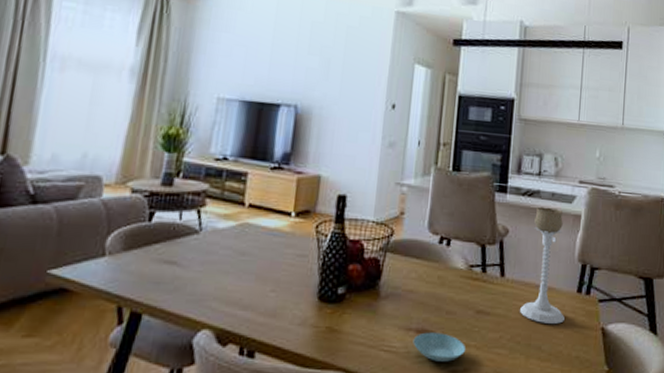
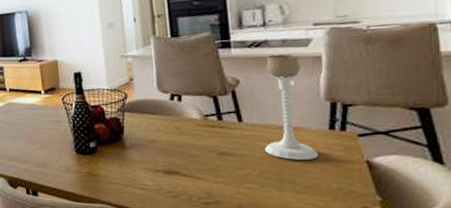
saucer: present [413,332,467,362] -> none [162,172,215,196]

